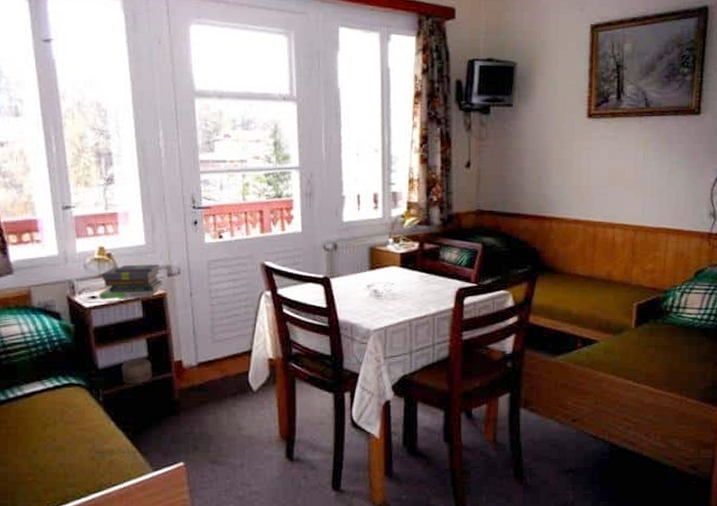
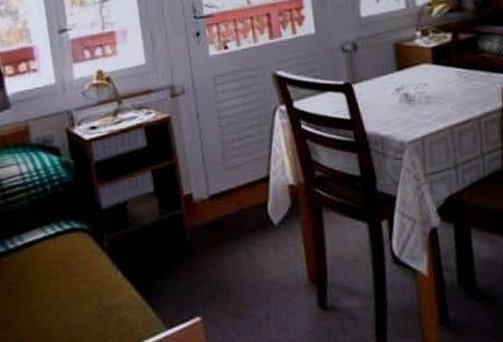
books: present [100,264,163,300] -> none [100,85,167,130]

